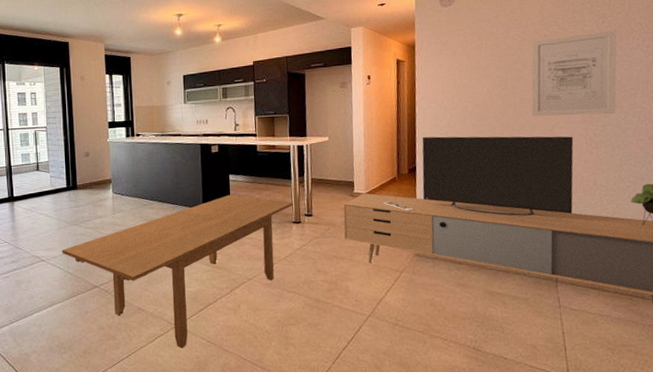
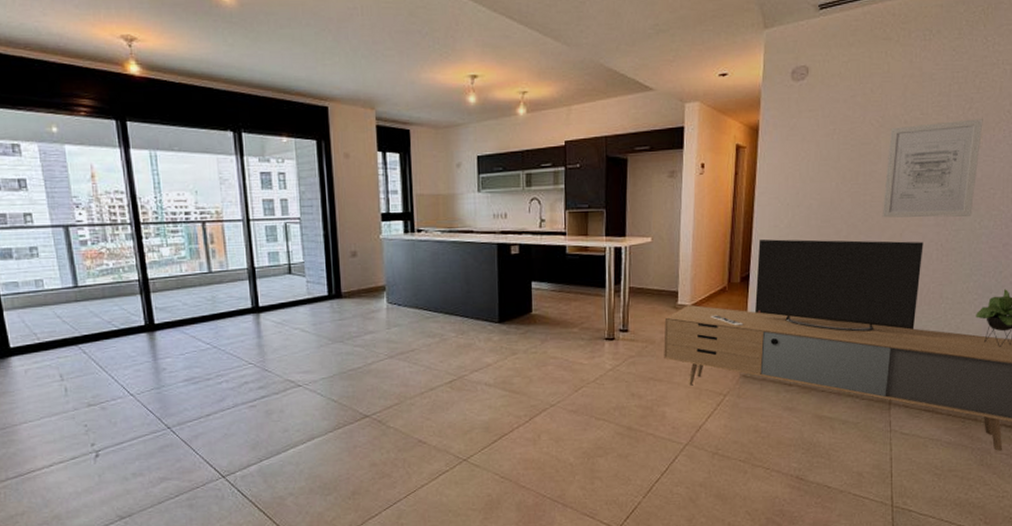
dining table: present [62,194,294,348] -> none [323,305,608,486]

